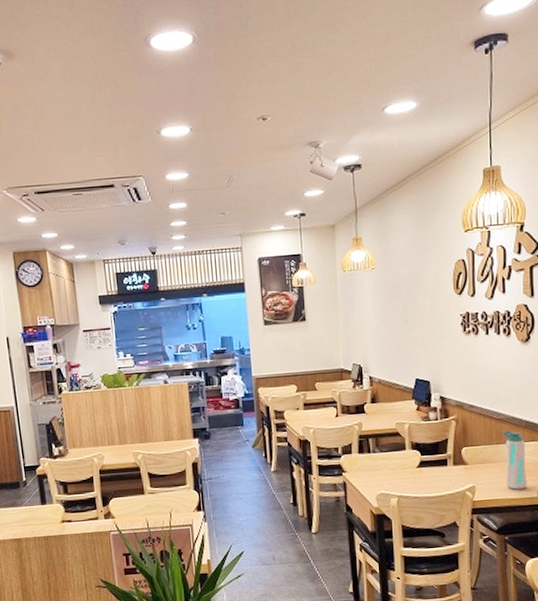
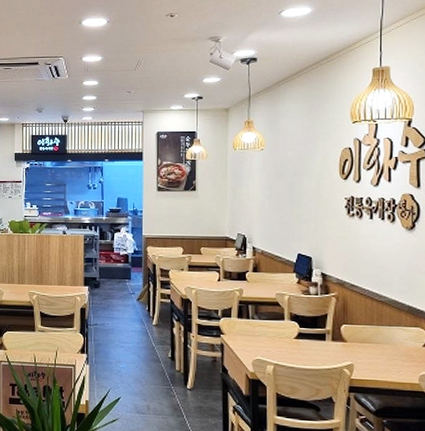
water bottle: present [502,431,528,490] -> none [383,313,409,374]

